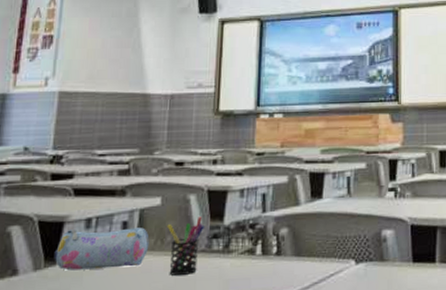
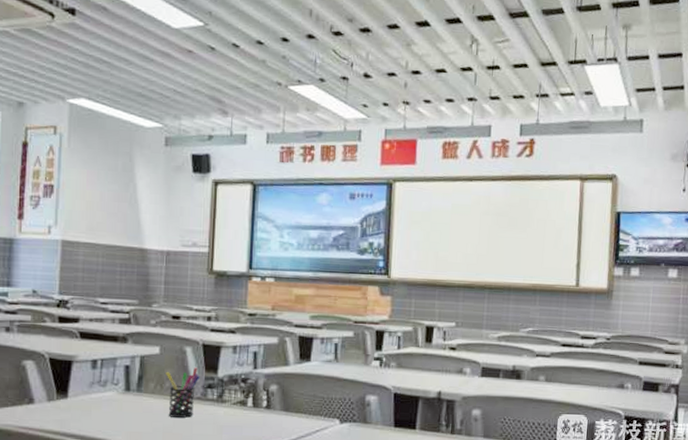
pencil case: present [54,227,150,271] -> none [65,368,150,406]

